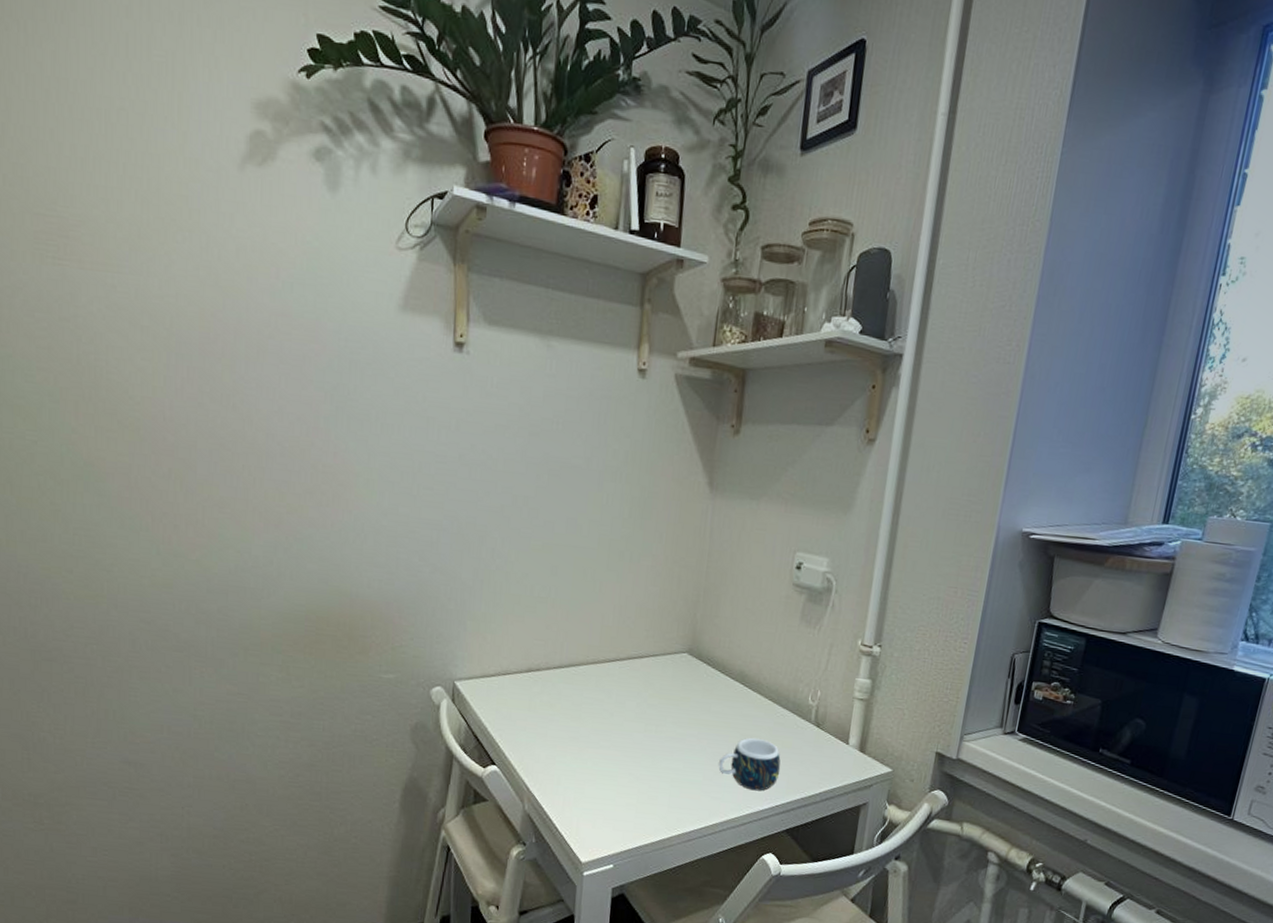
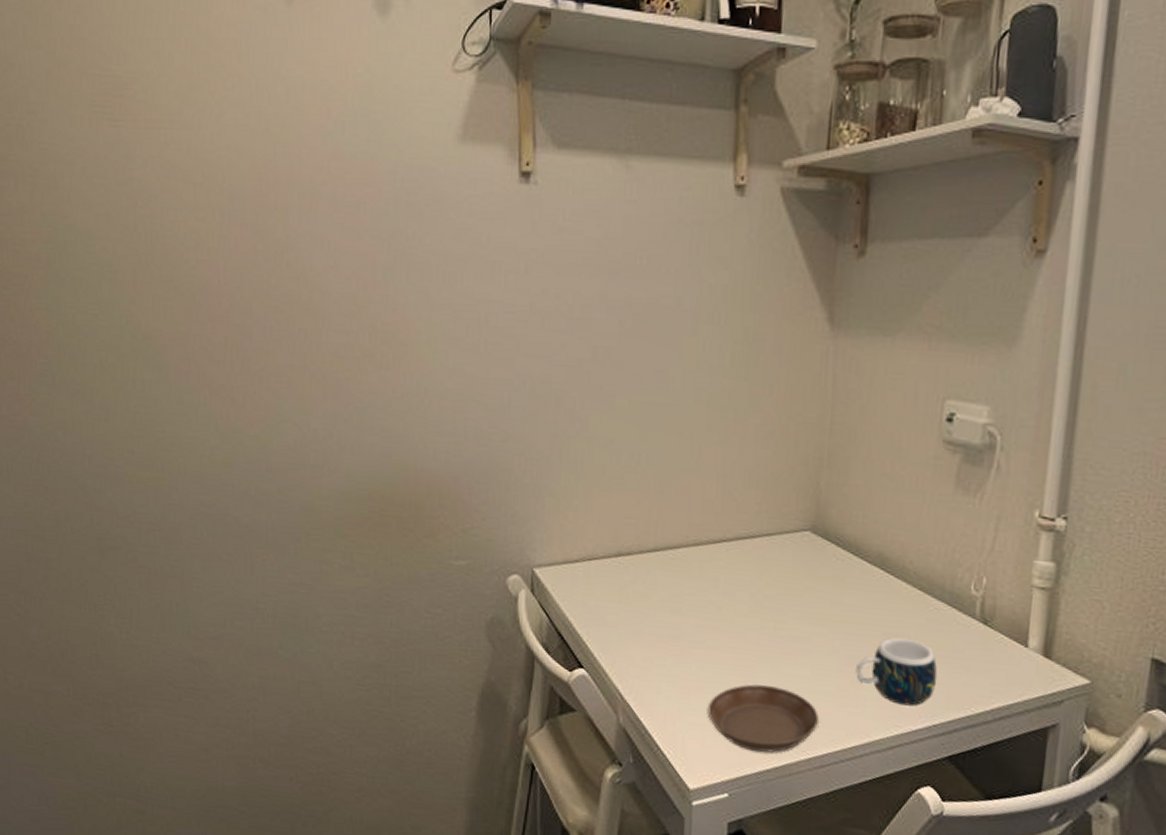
saucer: none [598,776,688,831] -> present [707,684,819,753]

